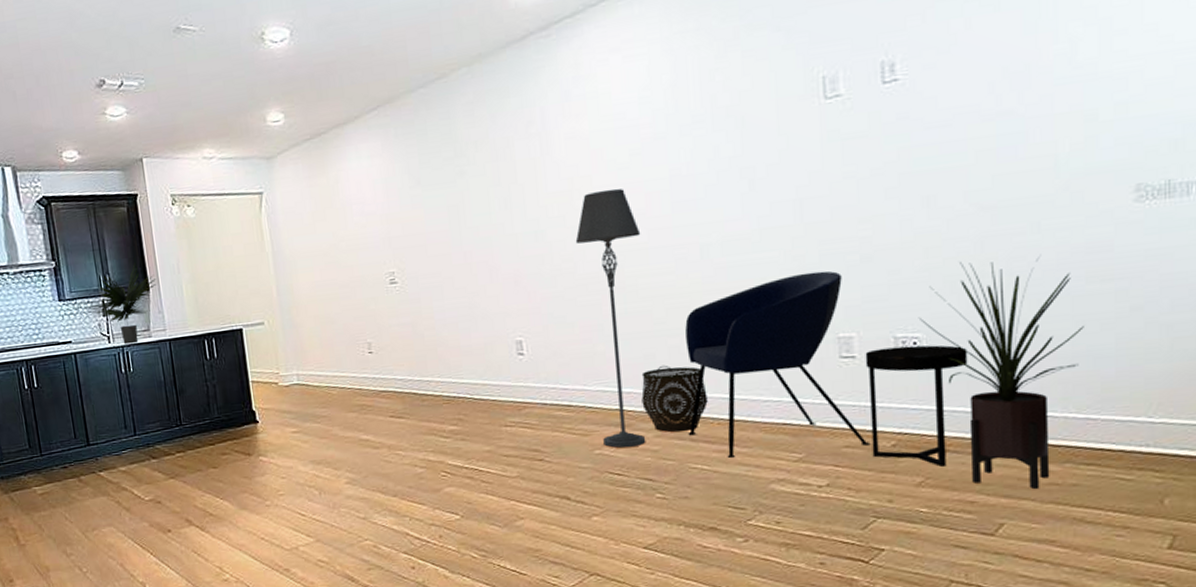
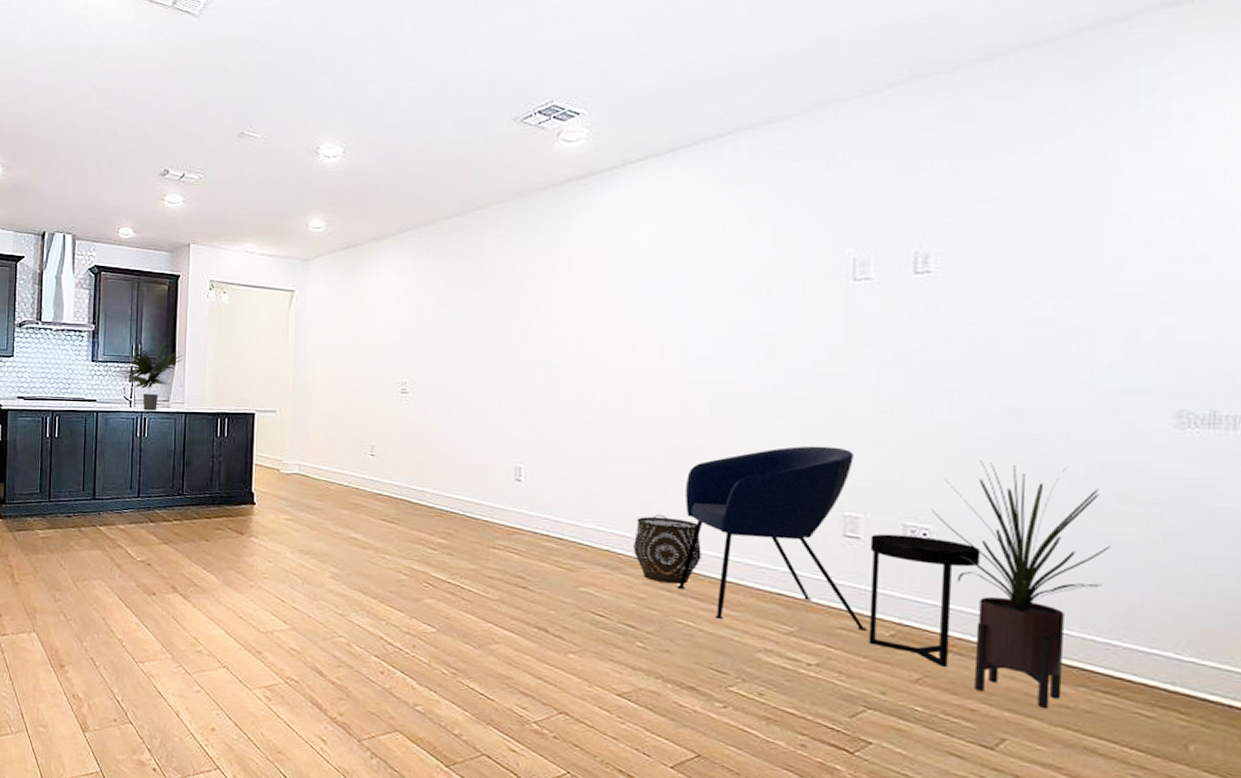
floor lamp: present [575,188,646,448] -> none [586,335,653,591]

